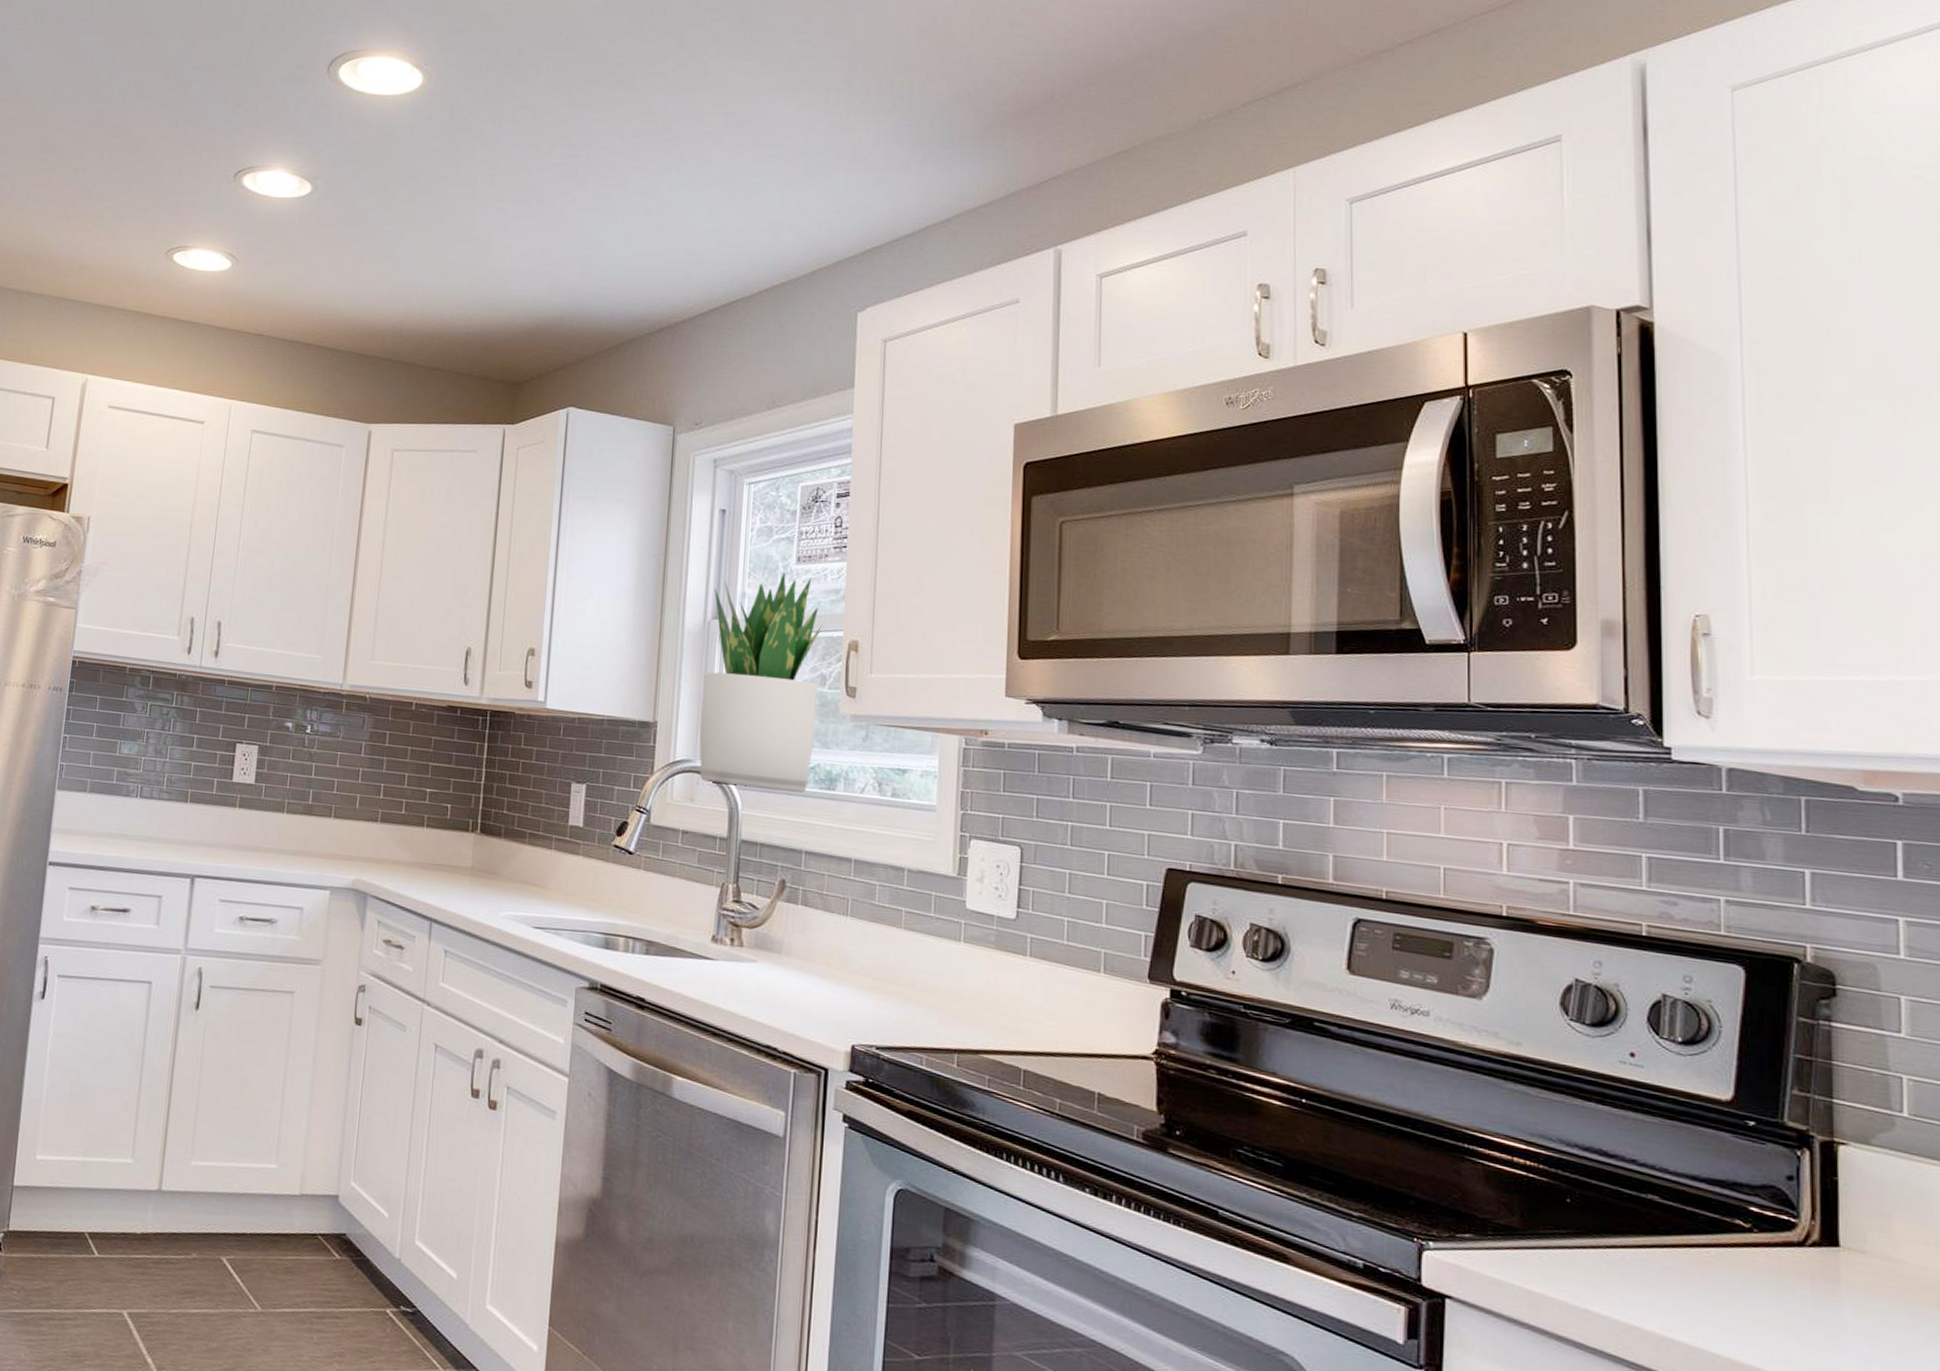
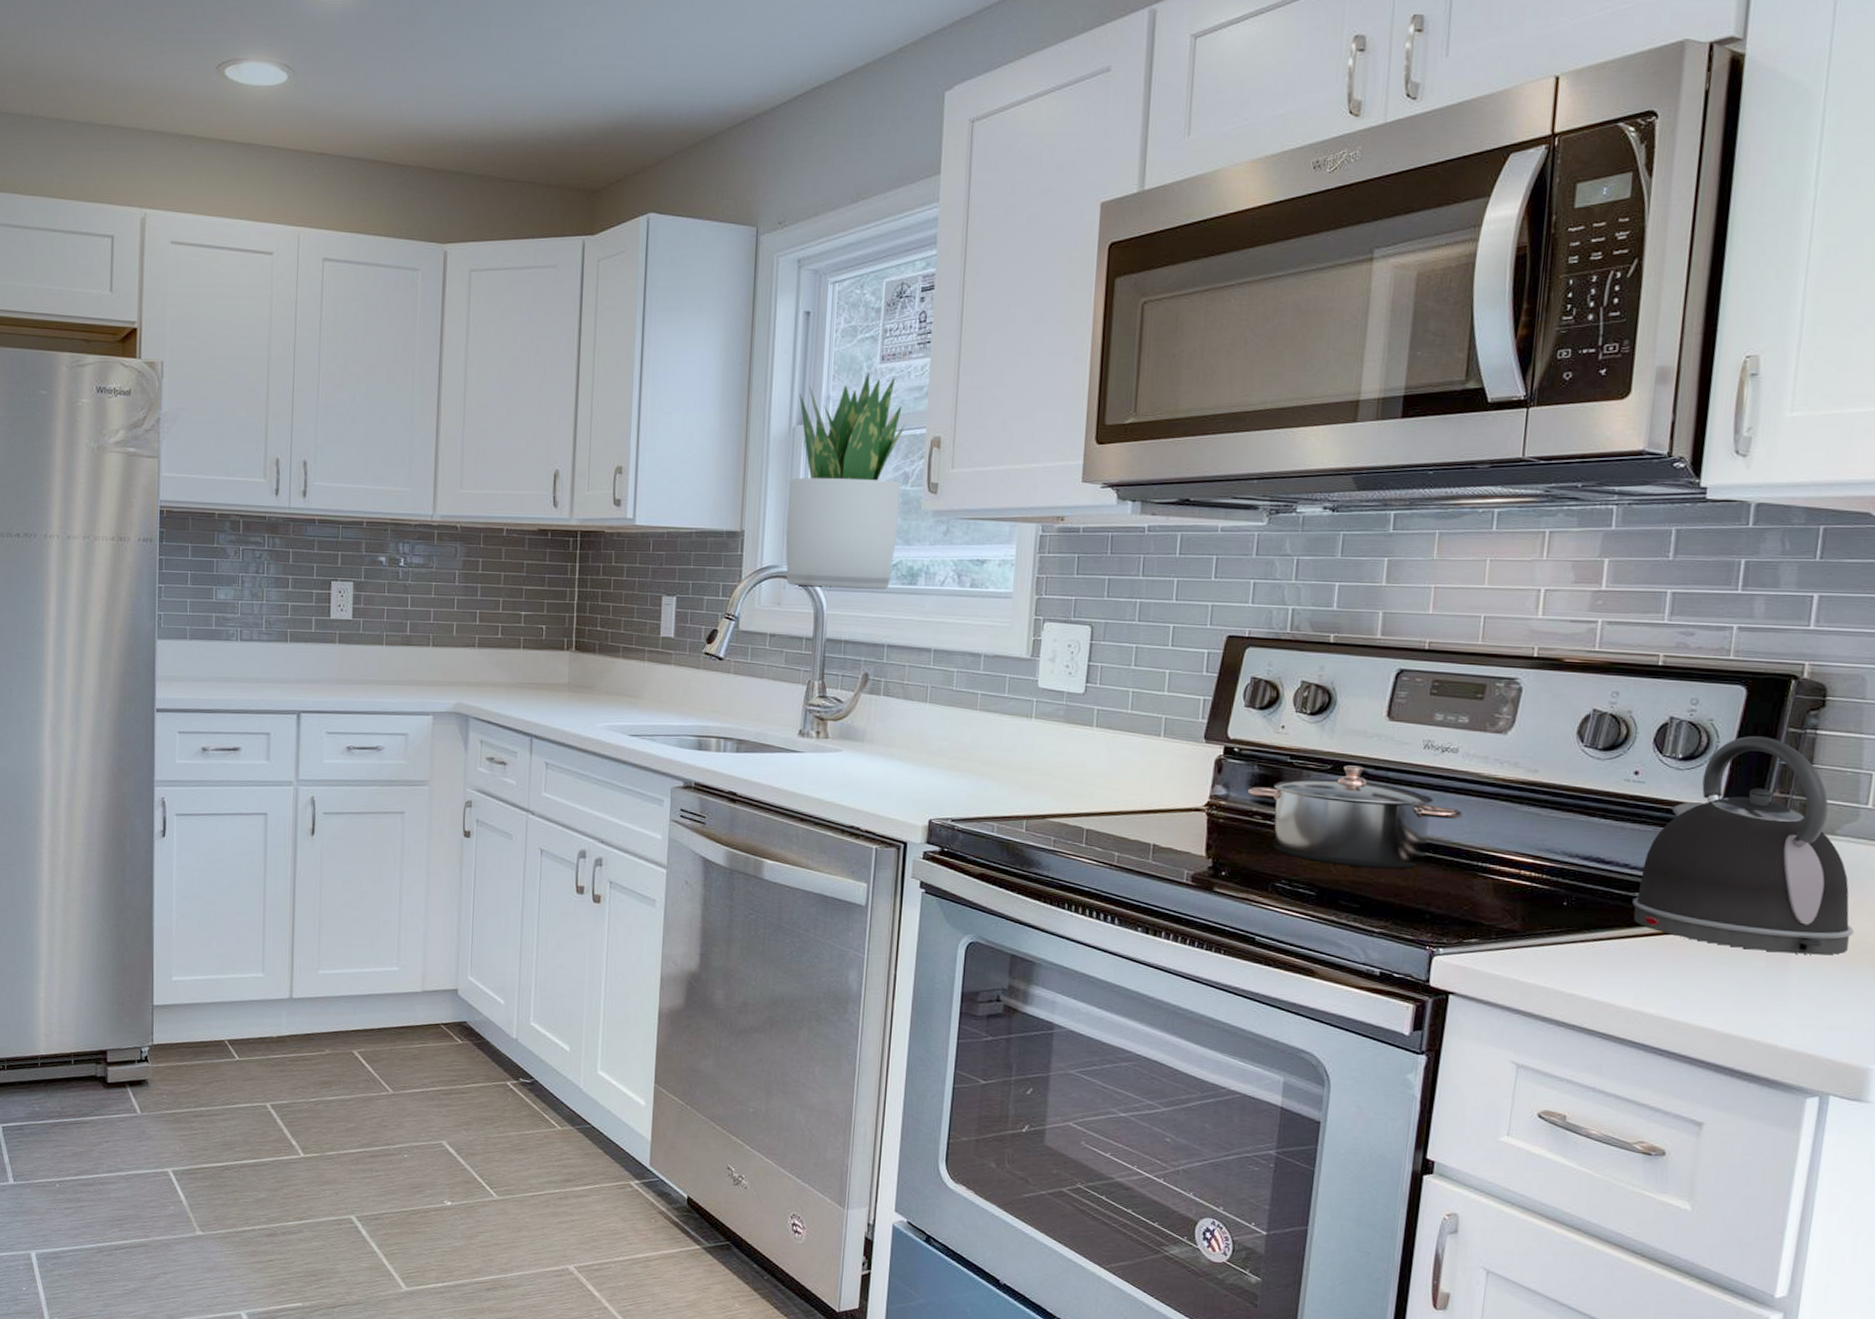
cooking pot: none [1200,1020,1441,1145] -> present [1248,765,1463,870]
kettle: none [1646,1022,1910,1289] -> present [1632,735,1854,955]

